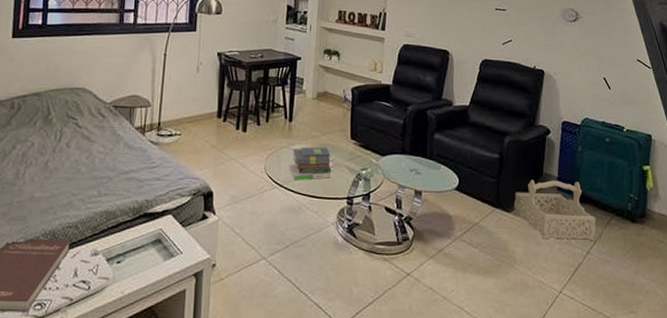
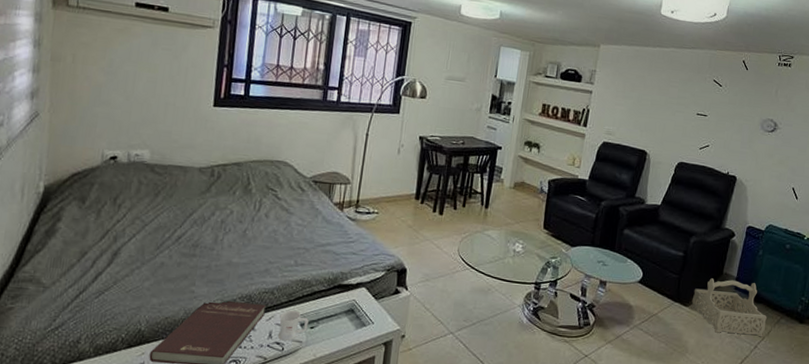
mug: none [83,244,115,279] -> present [277,310,309,342]
books: present [289,147,332,180] -> none [481,233,523,264]

